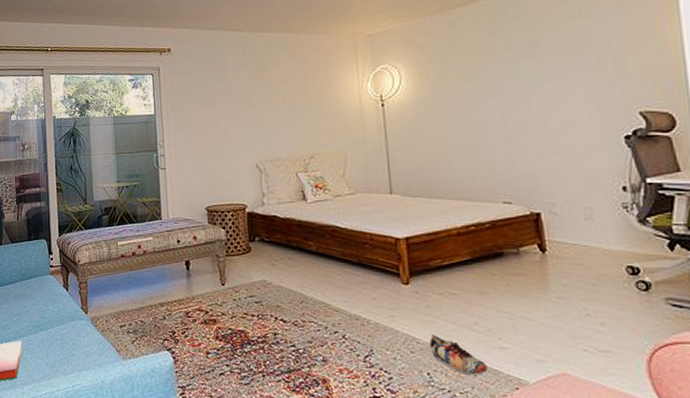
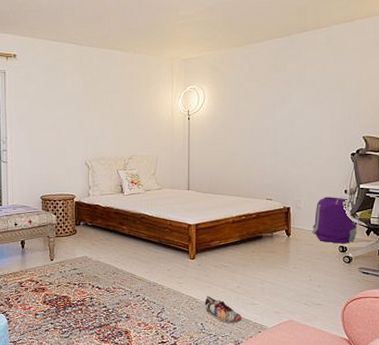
backpack: none [578,196,653,263] -> present [311,197,359,244]

